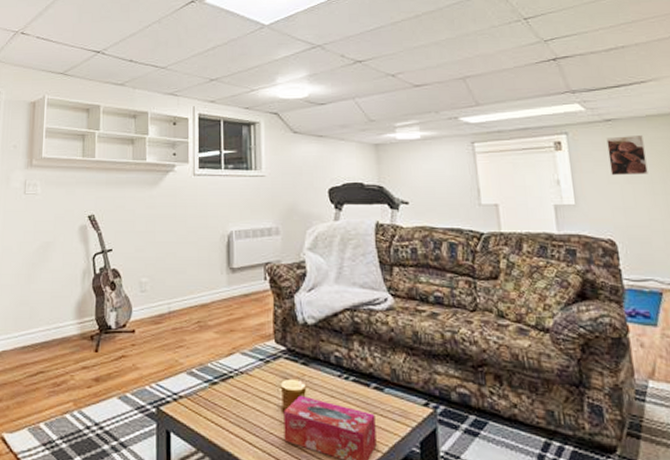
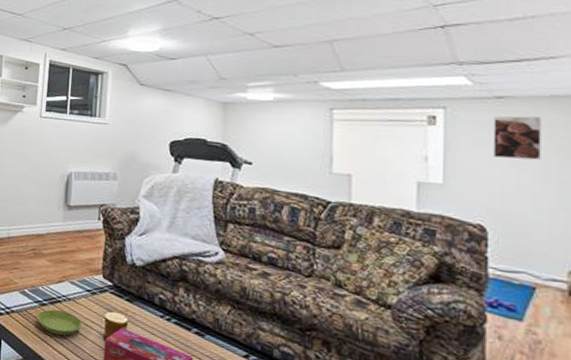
saucer: none [209,387,258,415] -> present [37,309,82,336]

